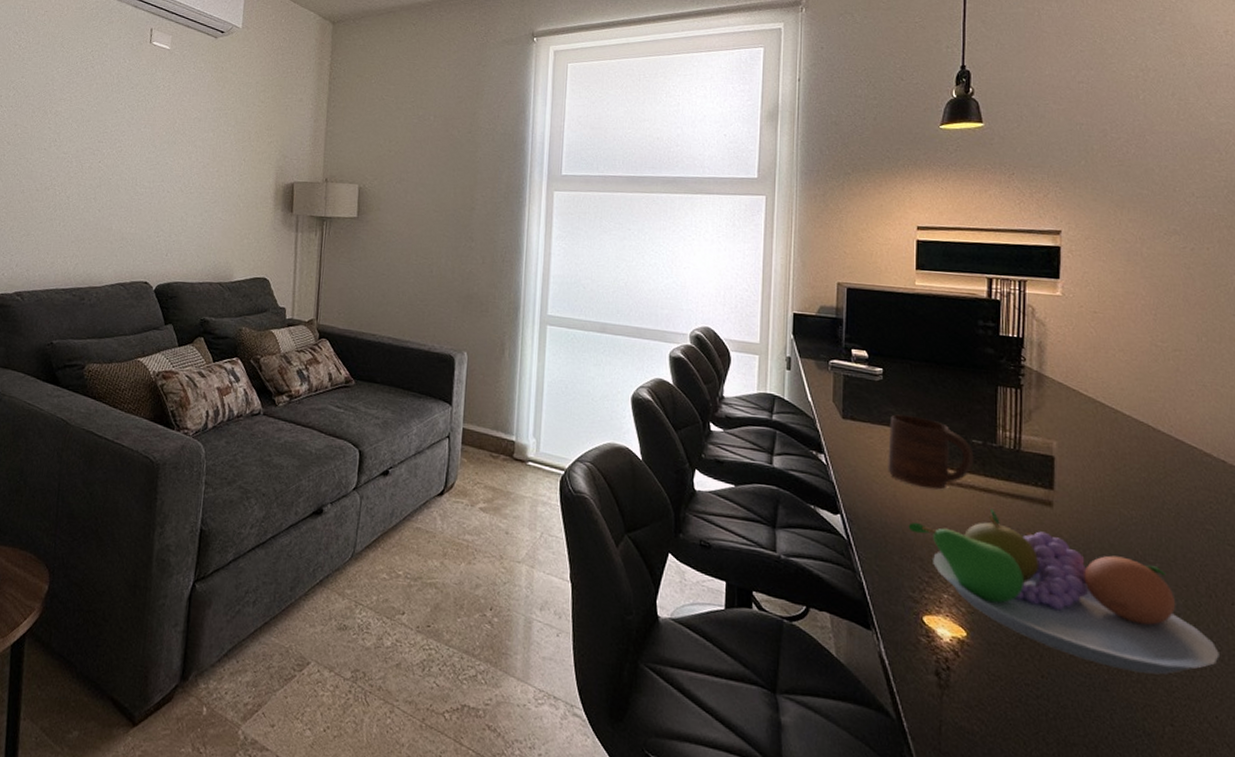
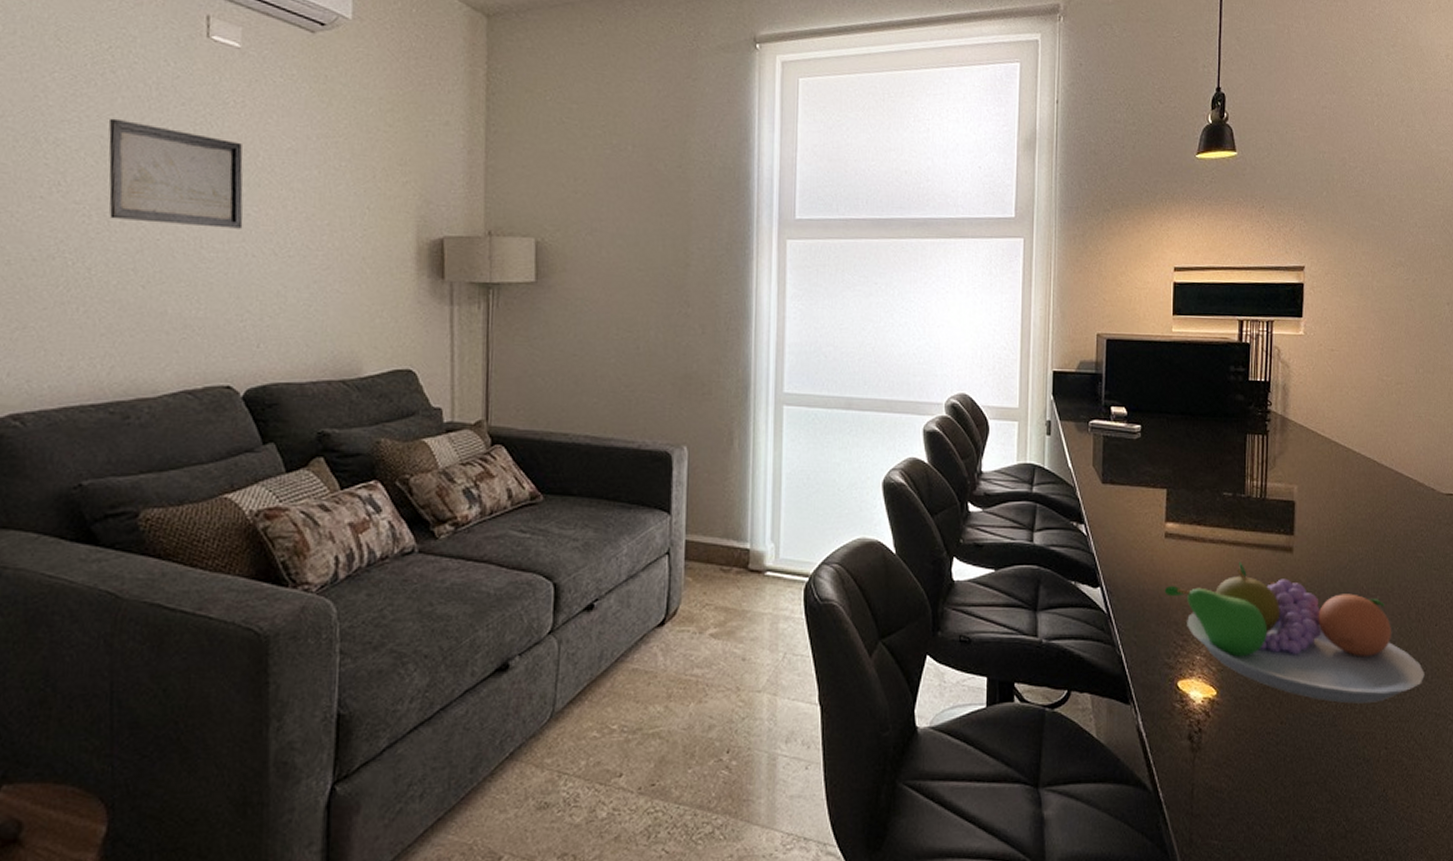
wall art: none [83,97,166,173] -> present [108,118,243,229]
cup: present [888,414,974,490] -> none [1145,473,1225,548]

